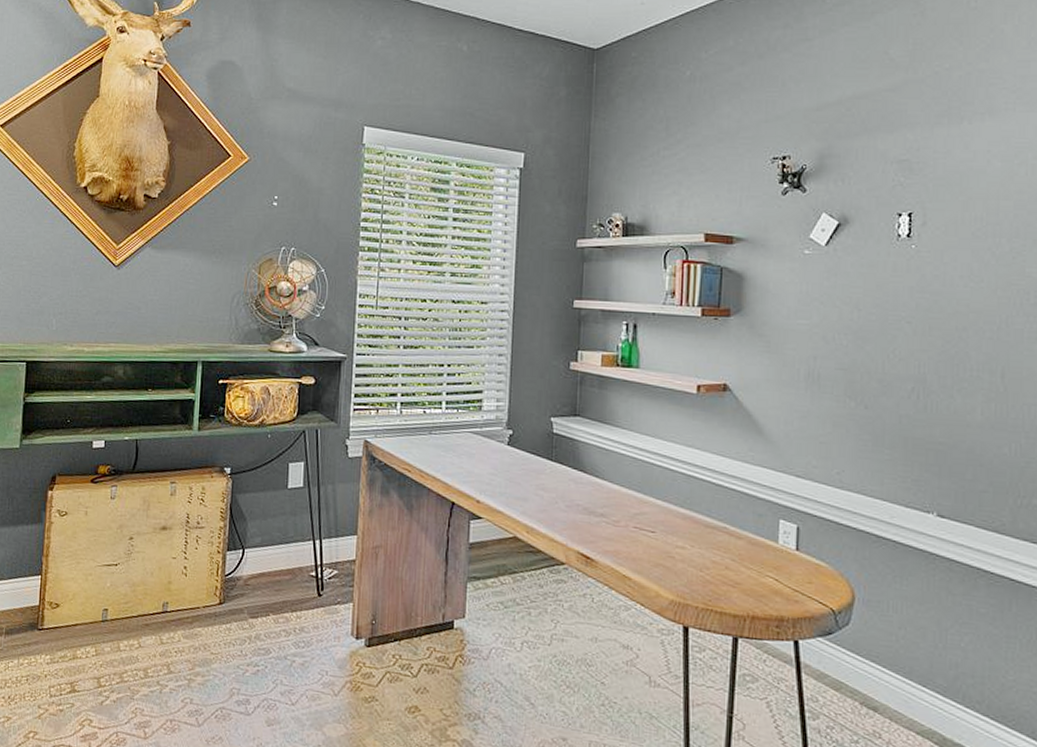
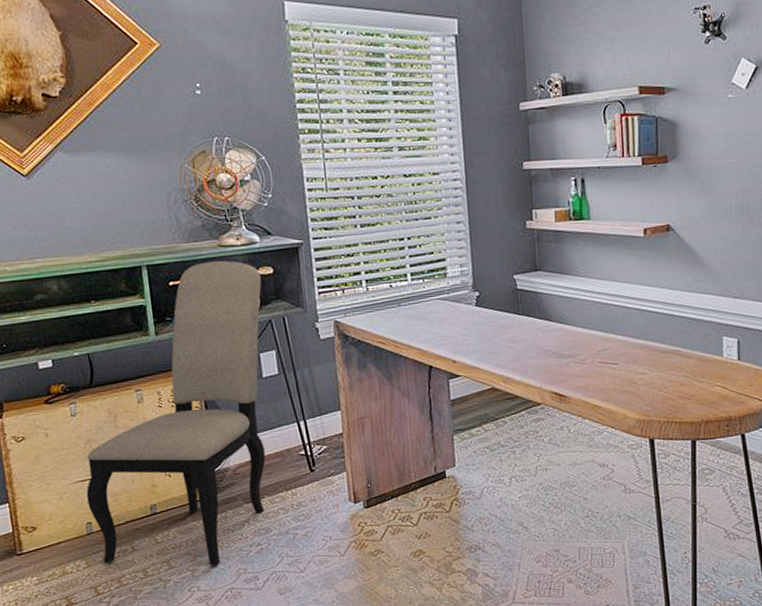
dining chair: none [108,365,302,680] -> present [86,261,266,566]

